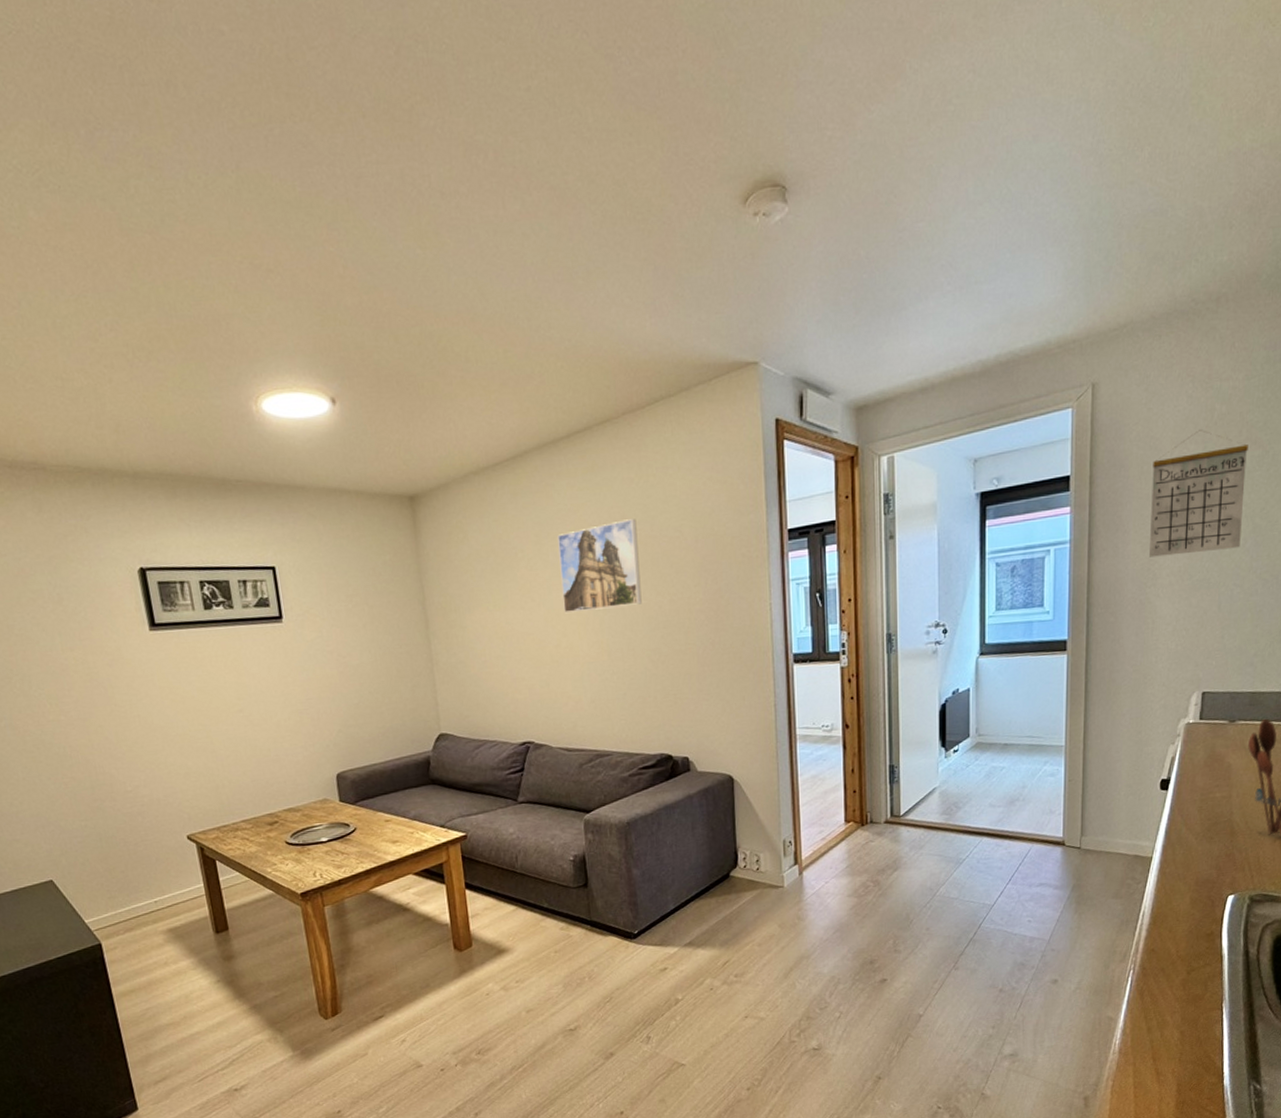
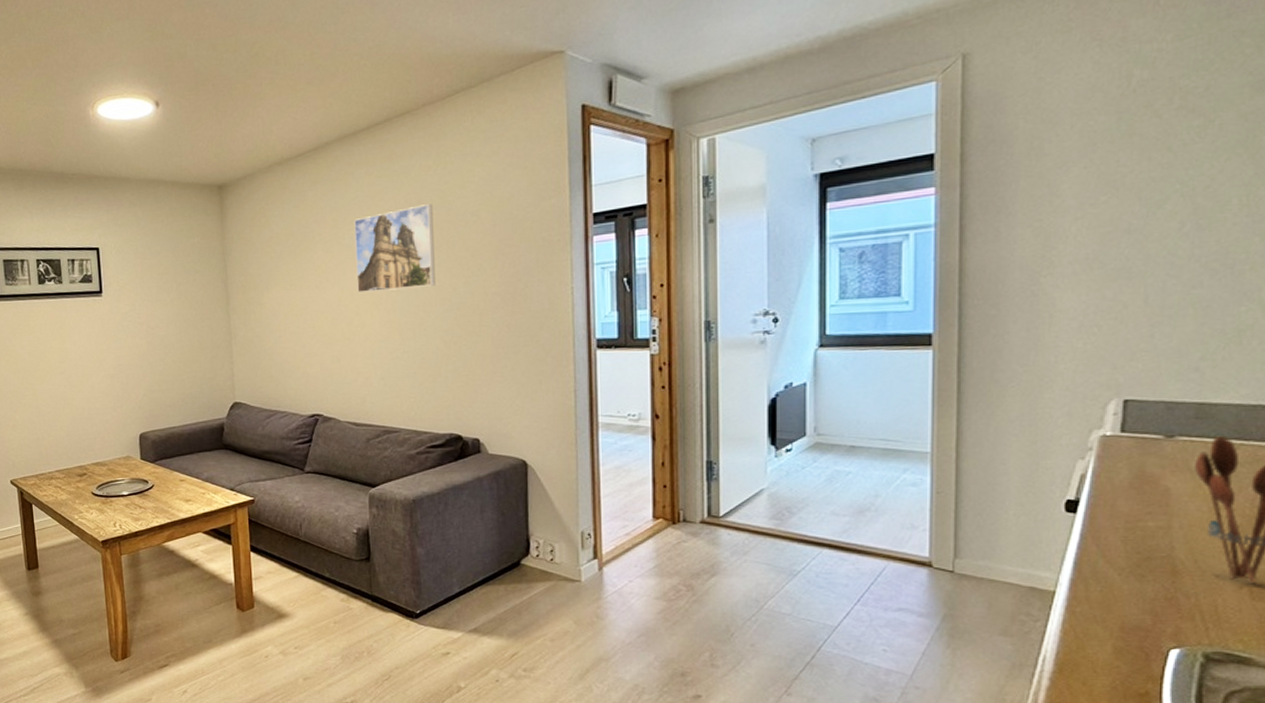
calendar: present [1148,430,1248,557] -> none [1042,99,1183,243]

